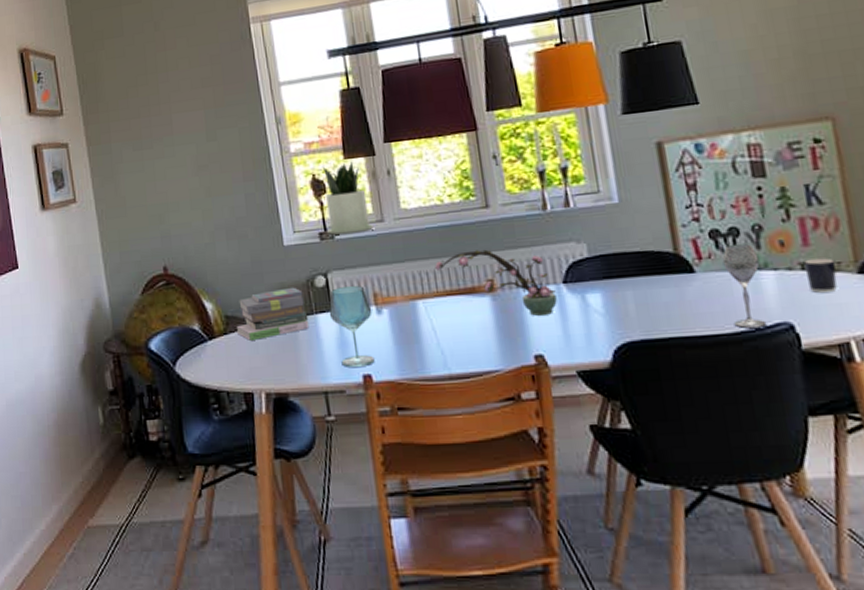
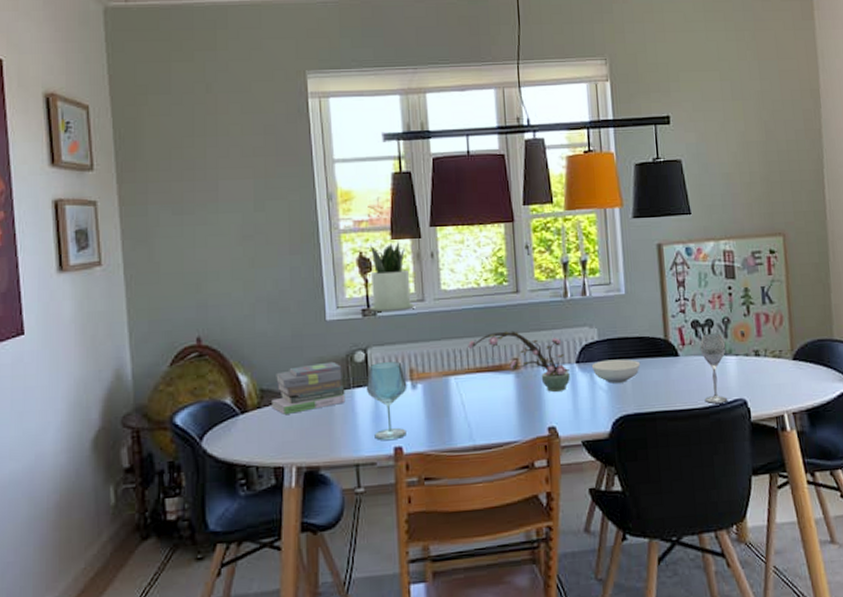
bowl: none [582,277,645,306] -> present [591,359,641,384]
mug: present [803,258,837,293] -> none [756,346,779,375]

